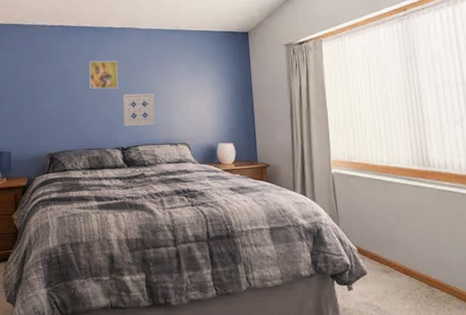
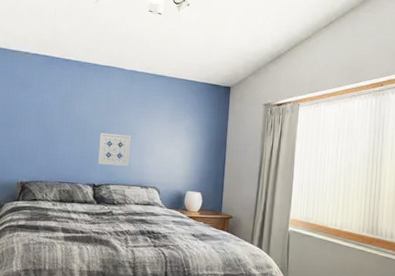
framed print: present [89,60,118,89] -> none [68,95,98,126]

